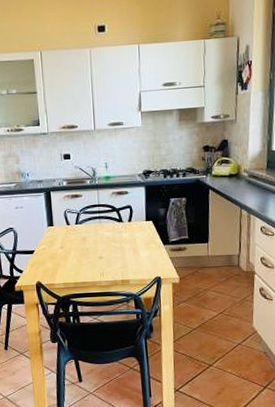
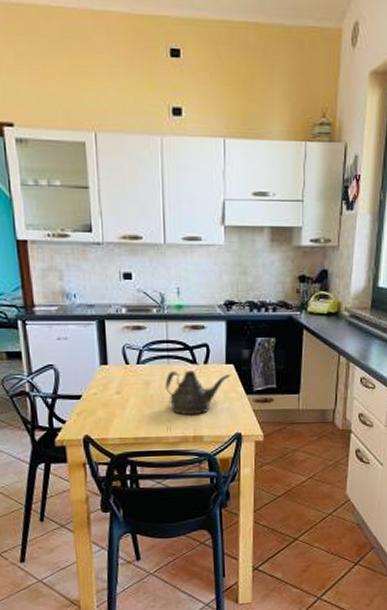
teapot: none [98,228,151,264] -> present [165,371,232,416]

